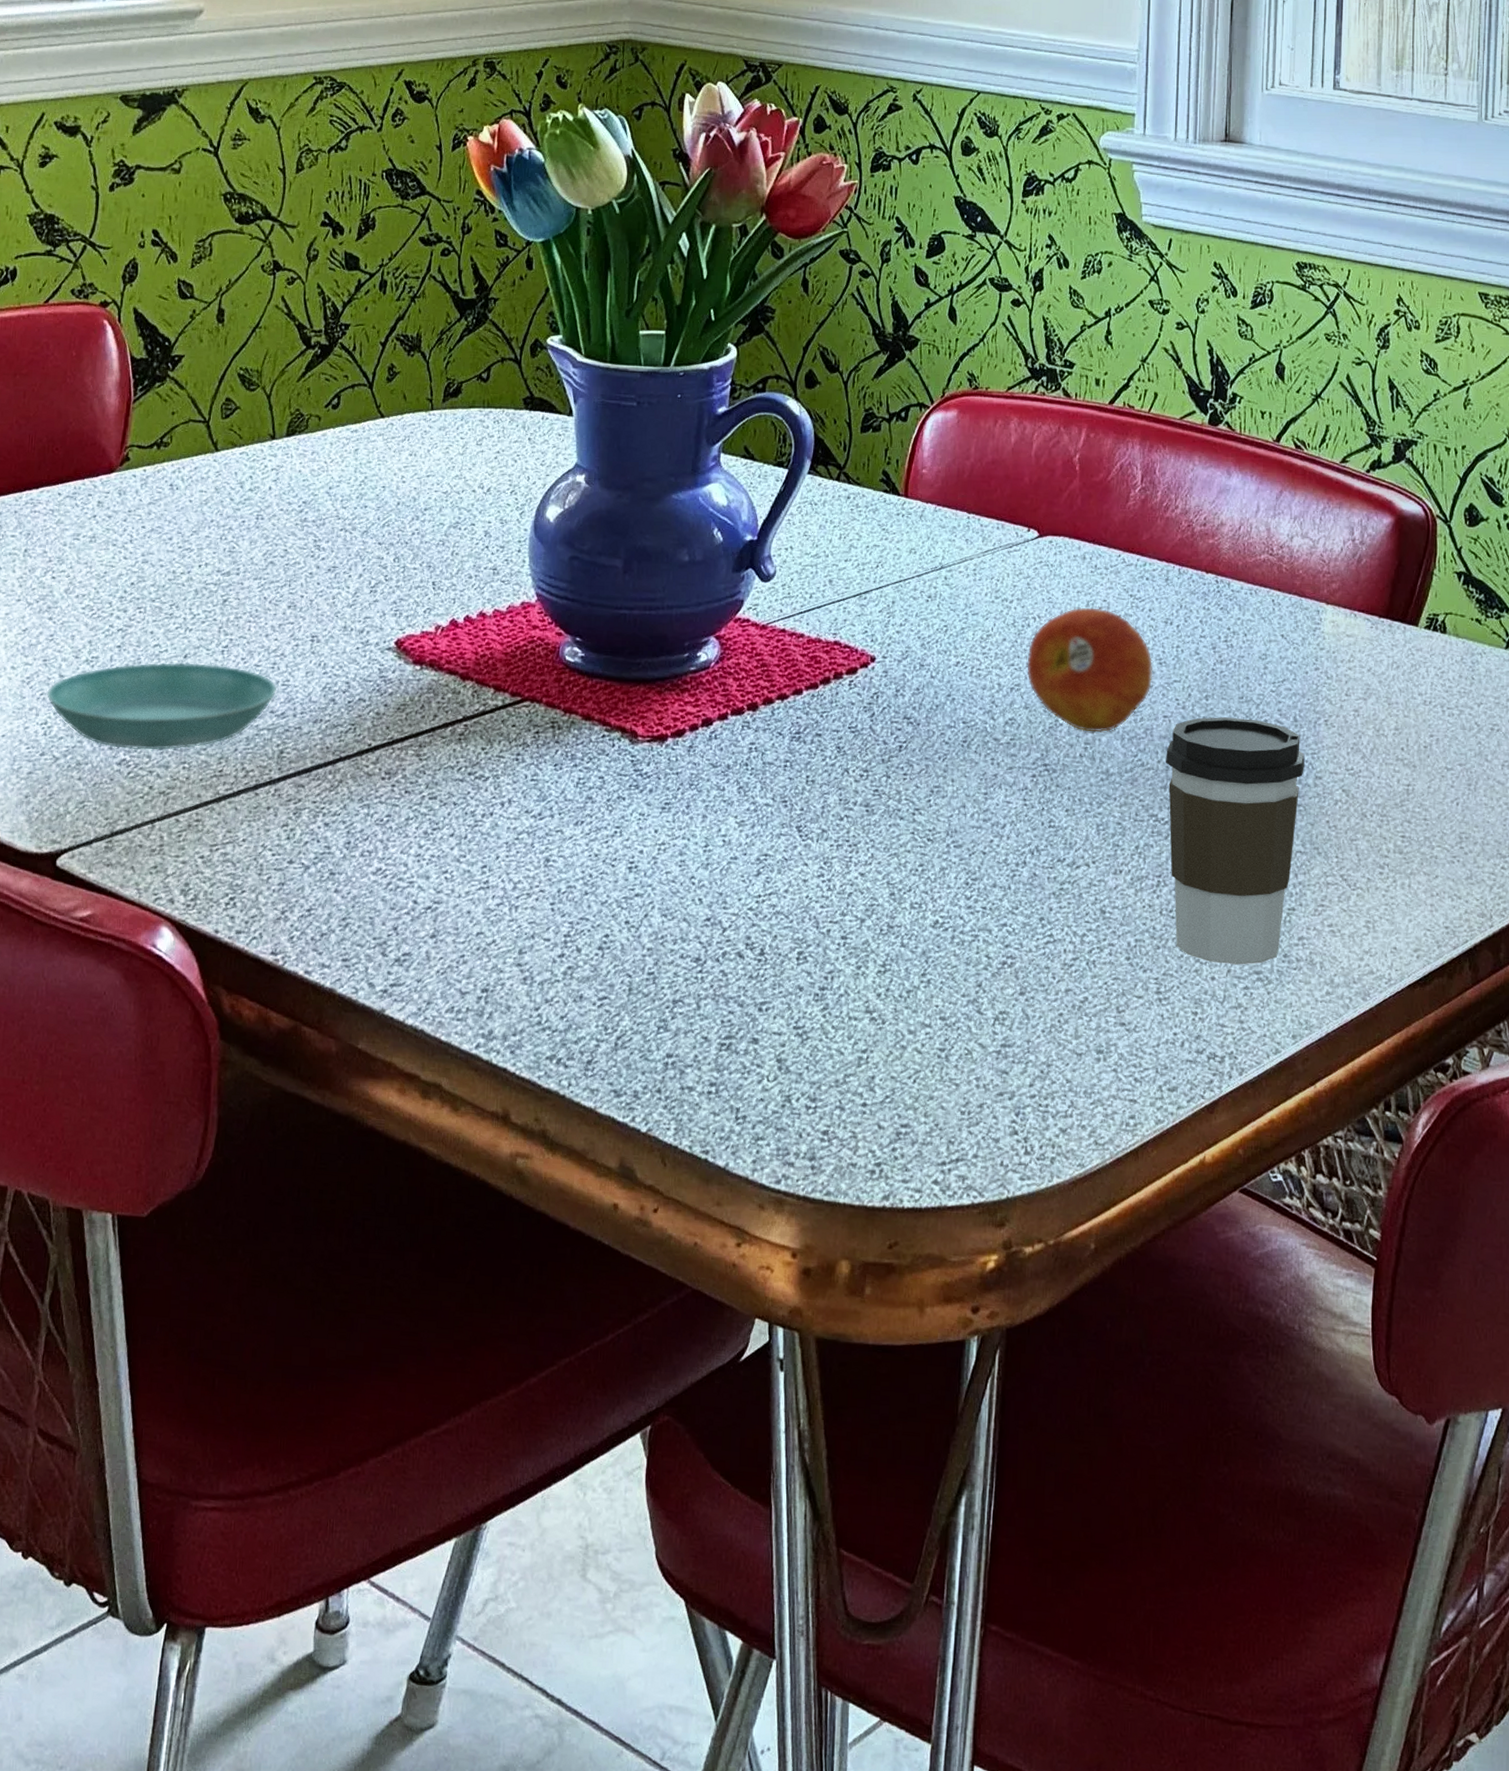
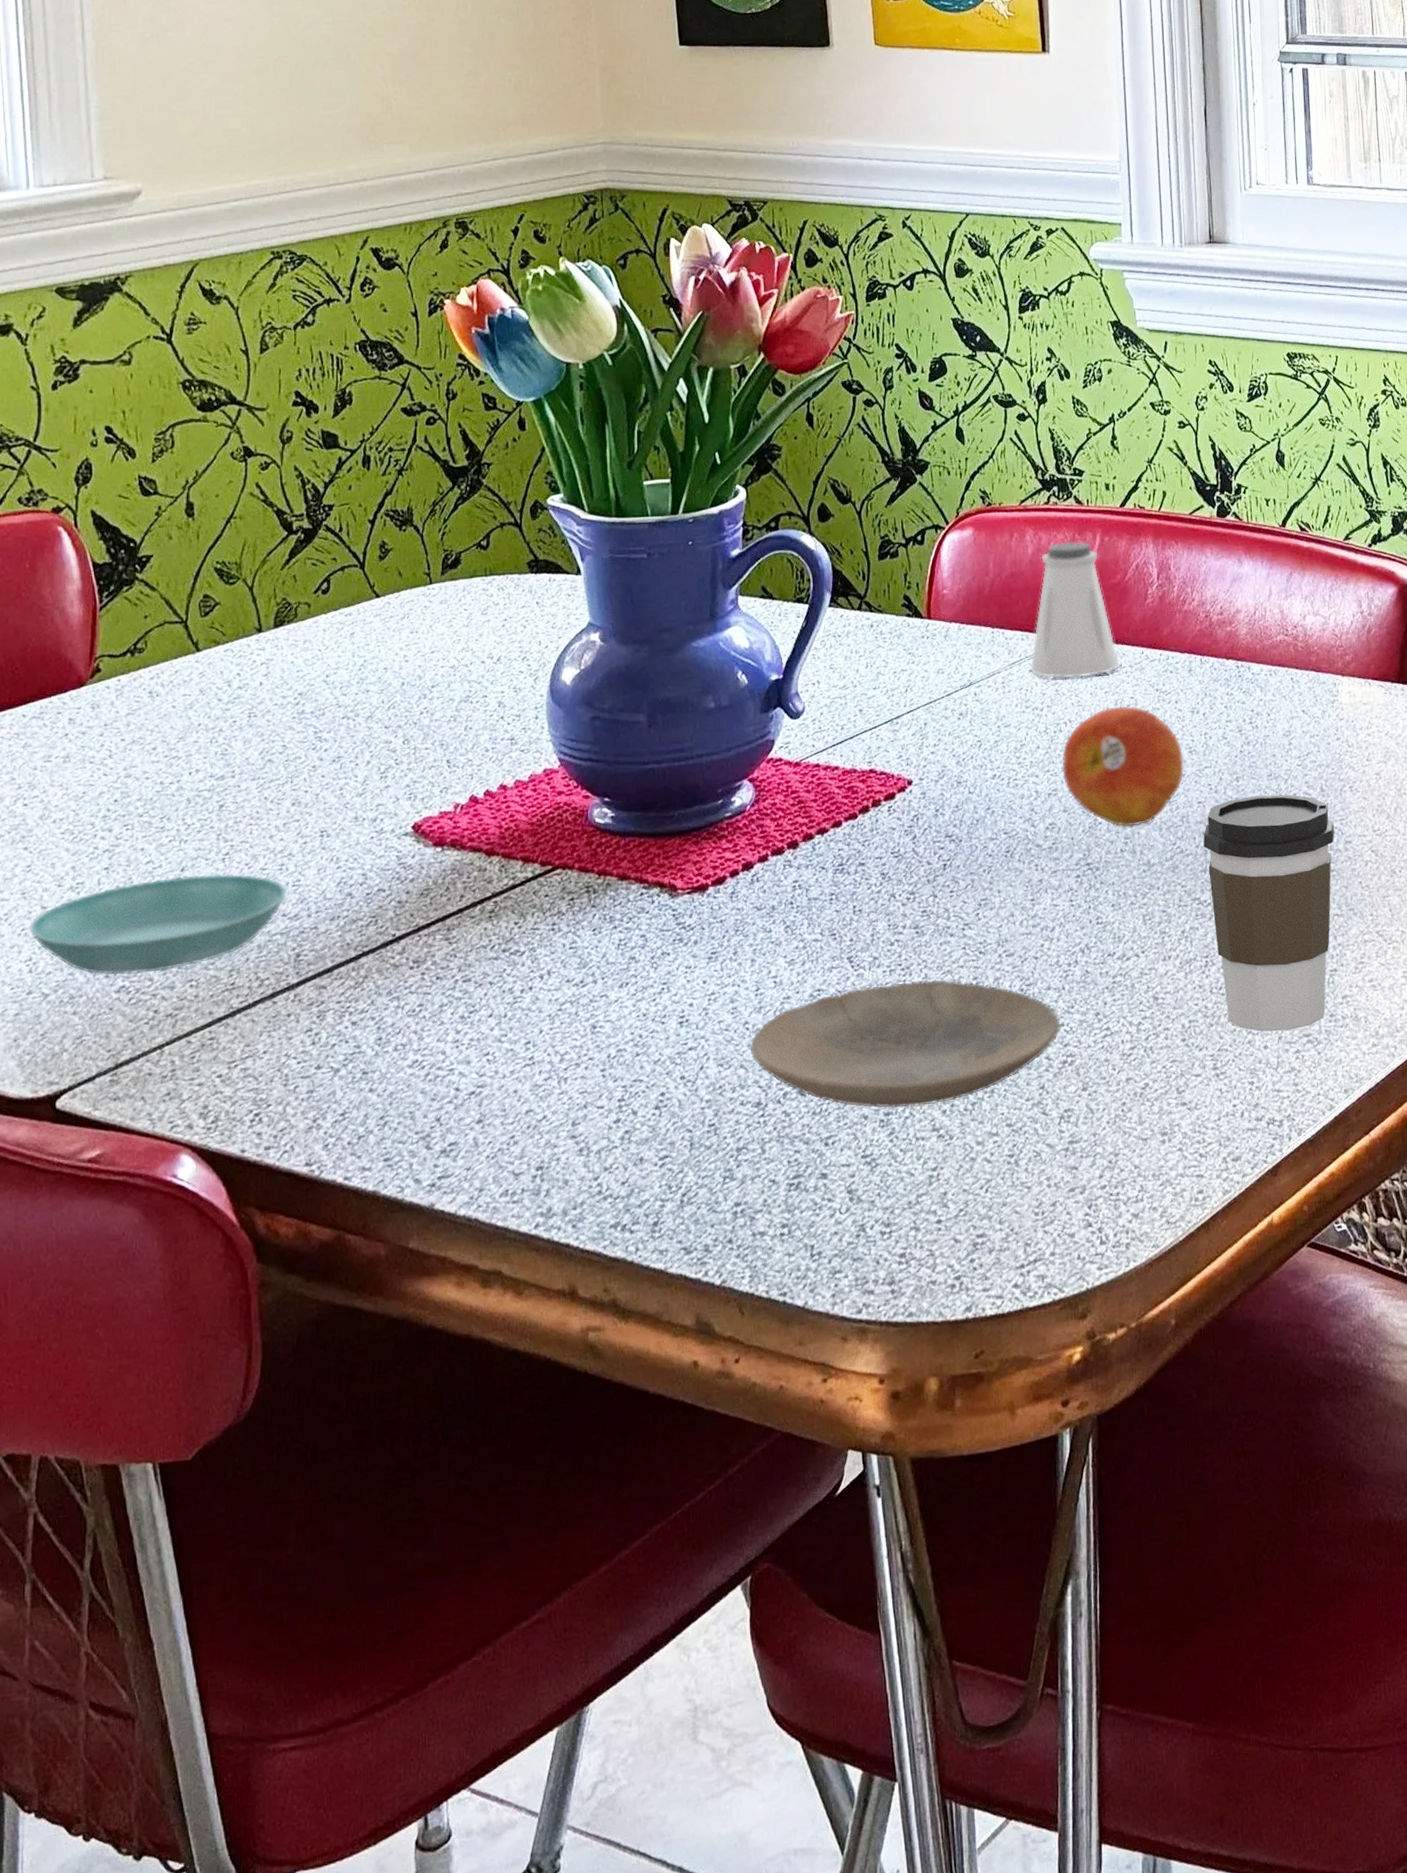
plate: none [694,858,1004,986] -> present [749,979,1061,1109]
saltshaker: none [1003,433,1095,574] -> present [1030,541,1120,679]

